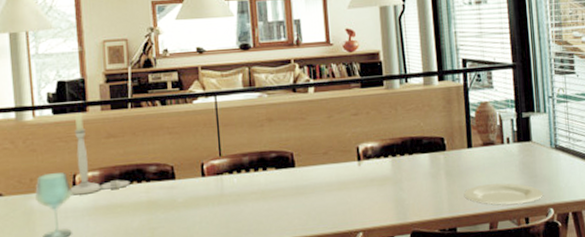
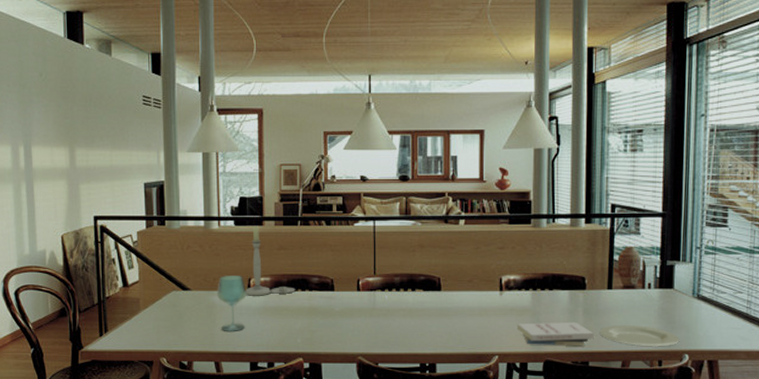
books: none [378,186,459,216] -> present [516,321,594,347]

